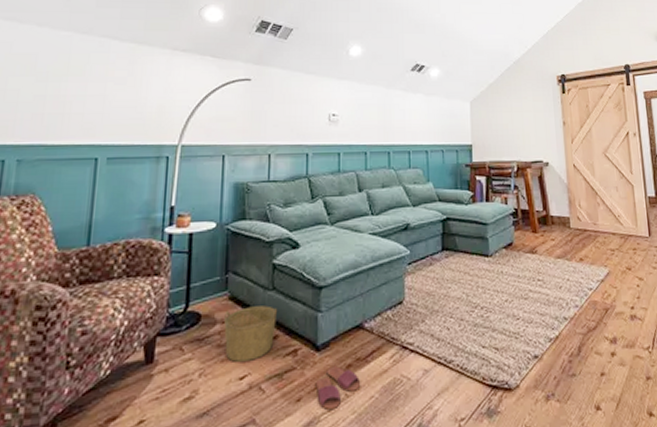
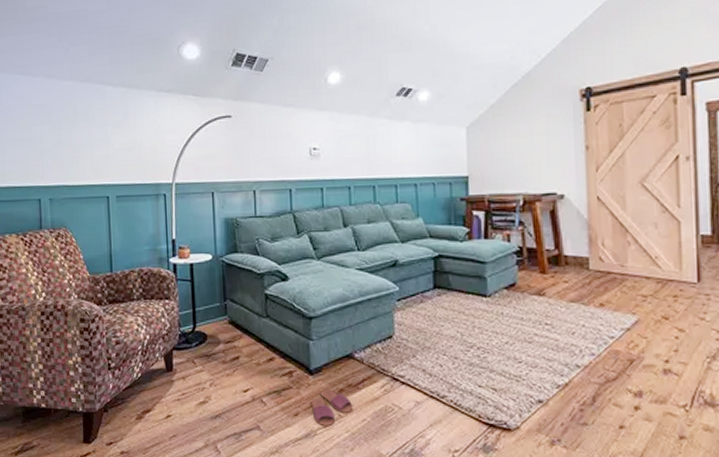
basket: present [224,305,278,363] -> none [226,331,273,378]

